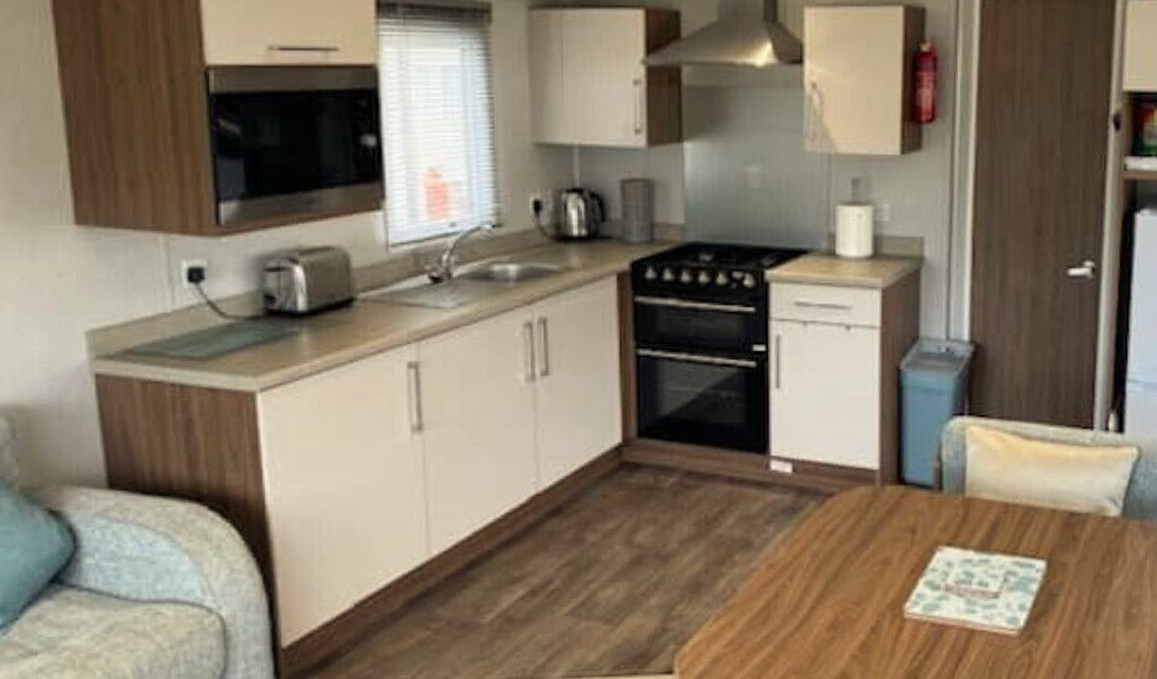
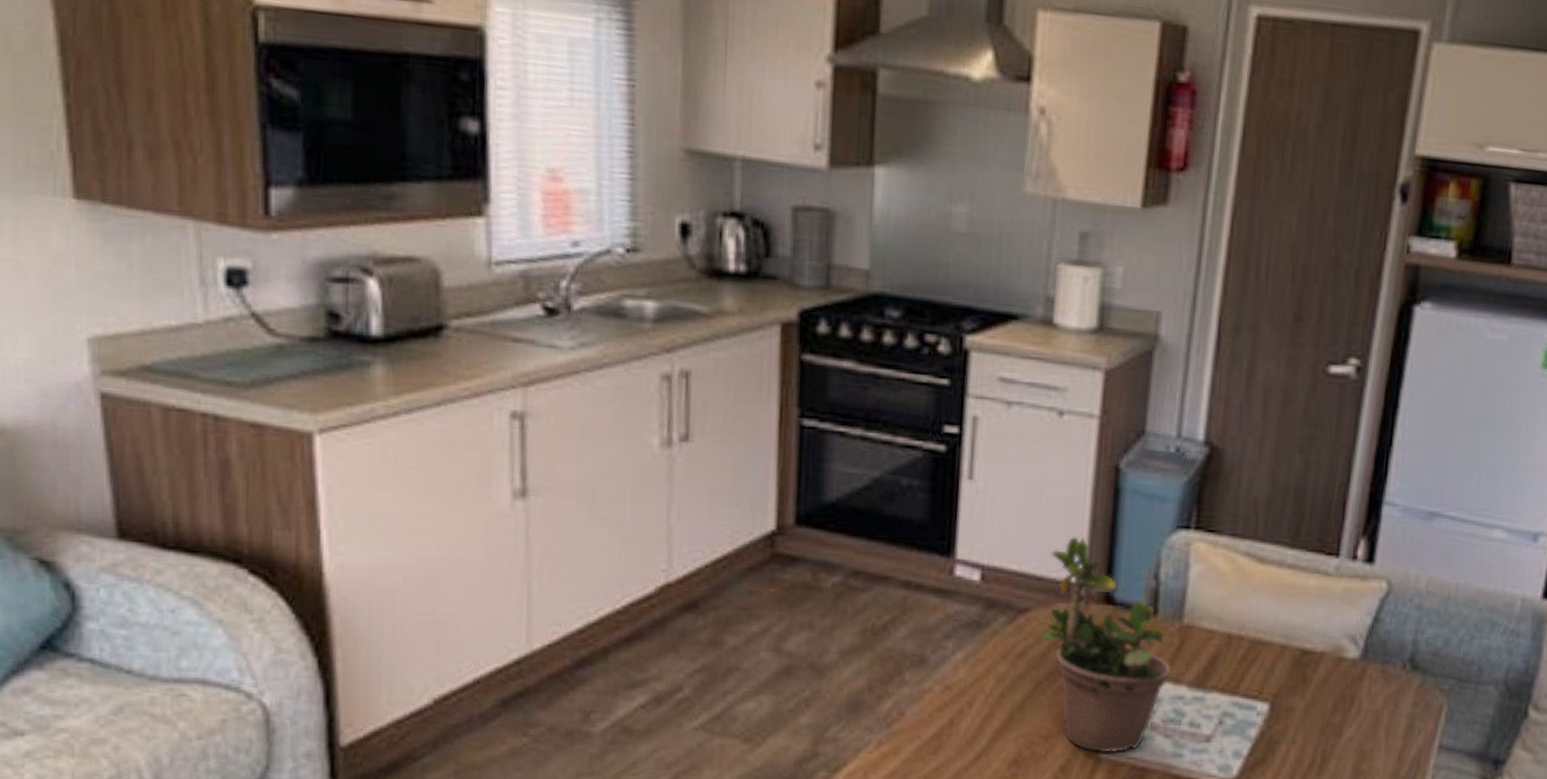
potted plant: none [845,415,960,614] -> present [1039,521,1172,754]

